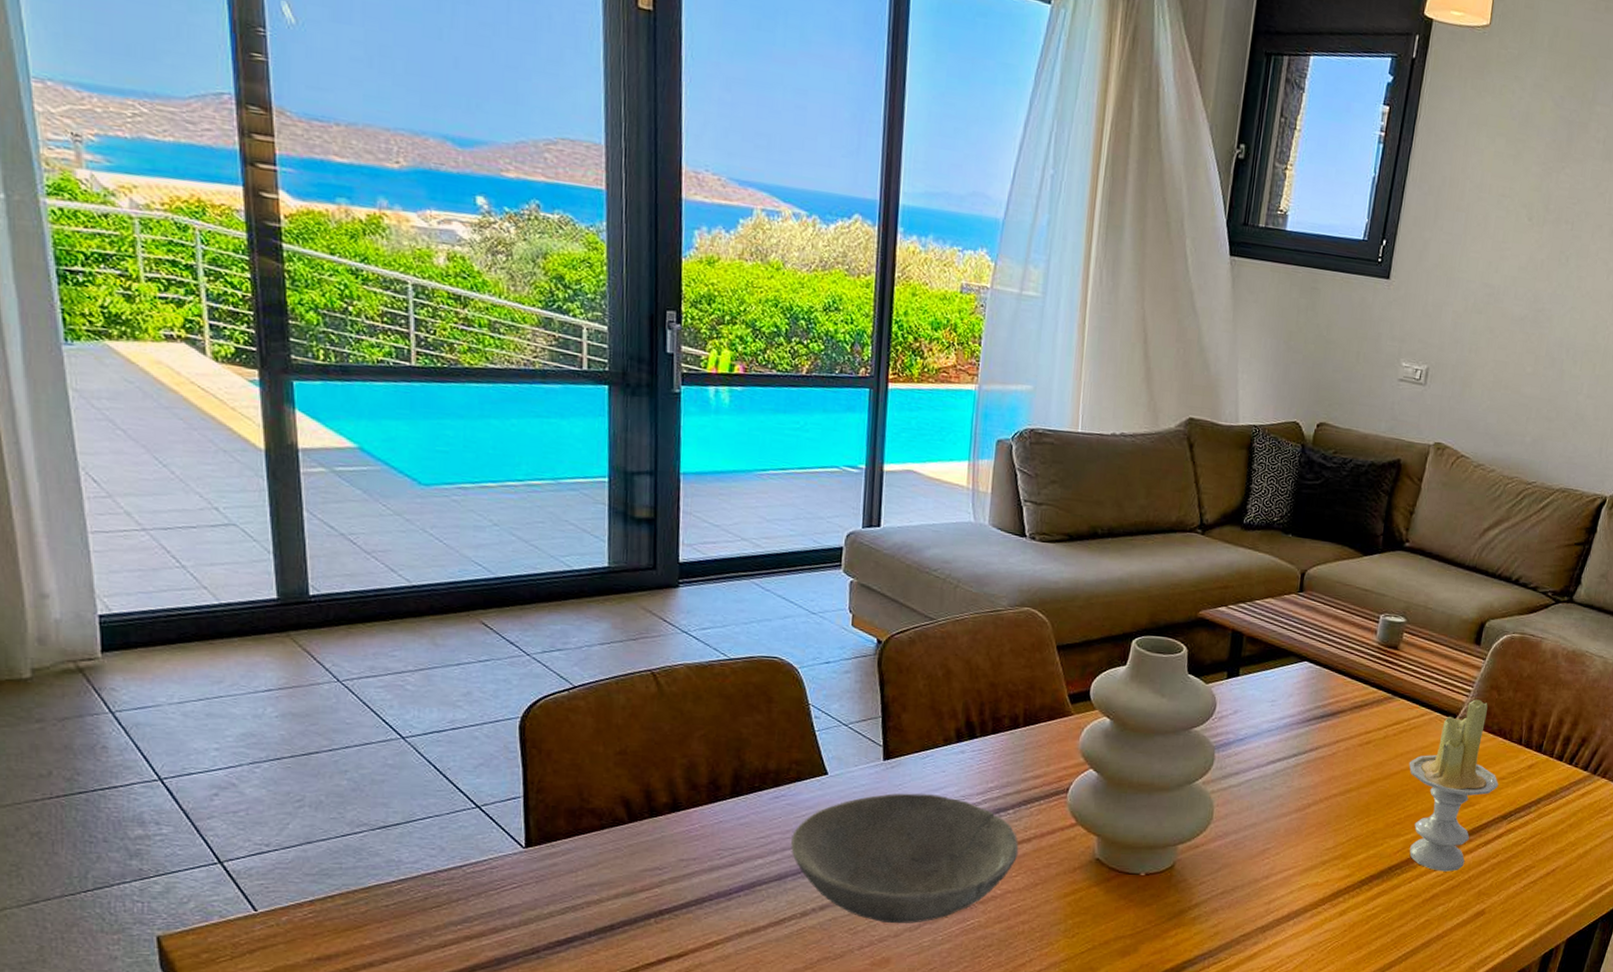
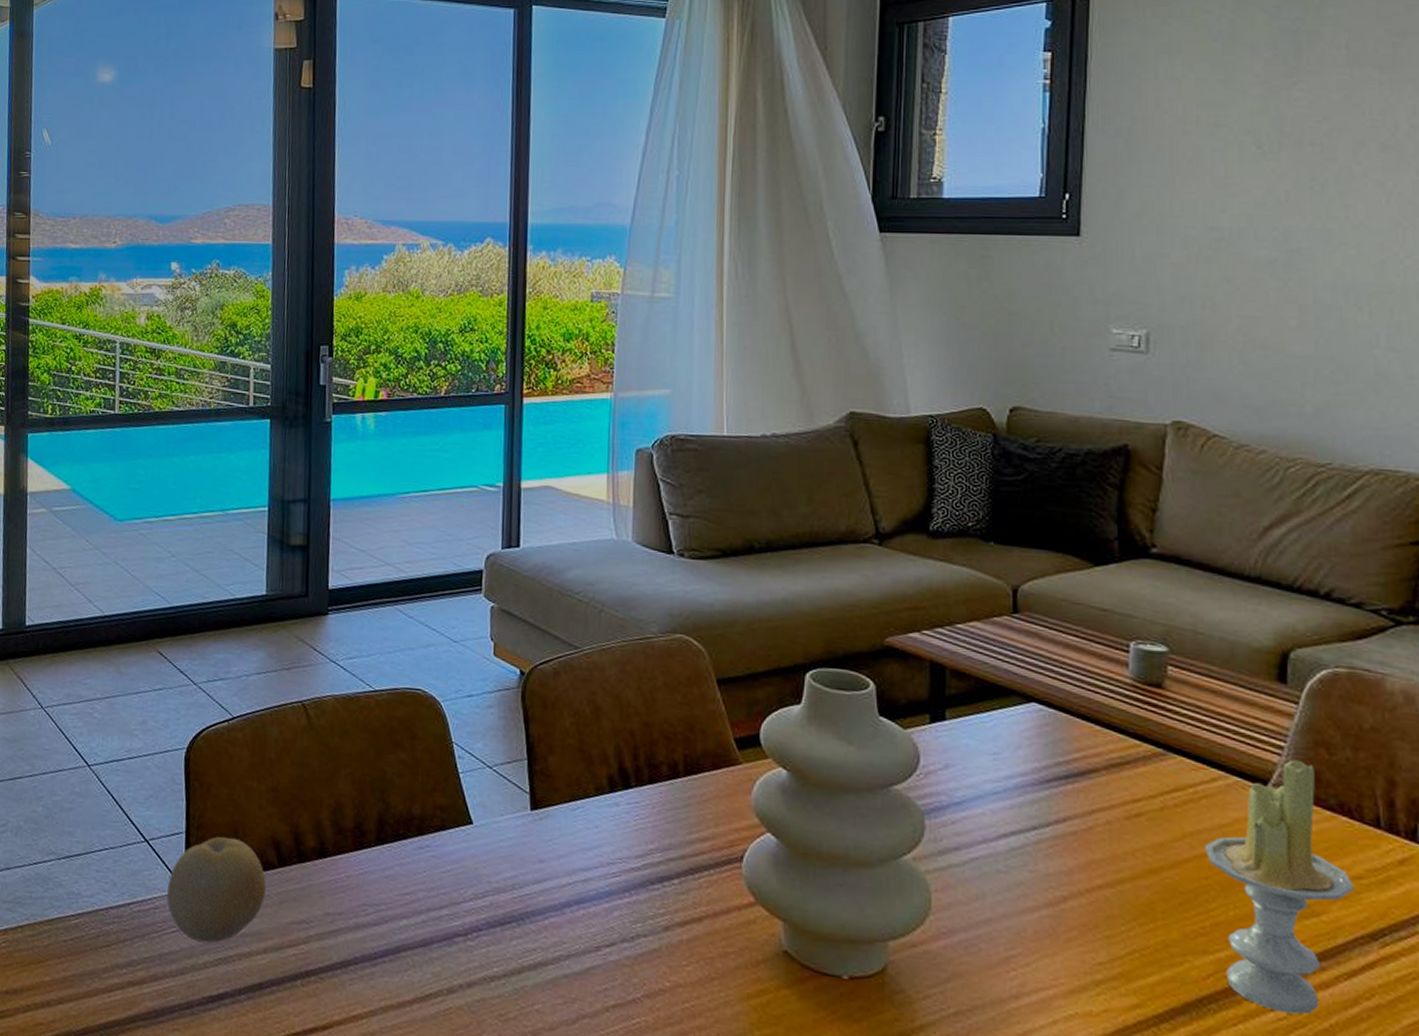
fruit: none [505,799,616,895] -> present [167,837,266,943]
bowl: present [791,793,1019,924] -> none [436,850,688,1016]

